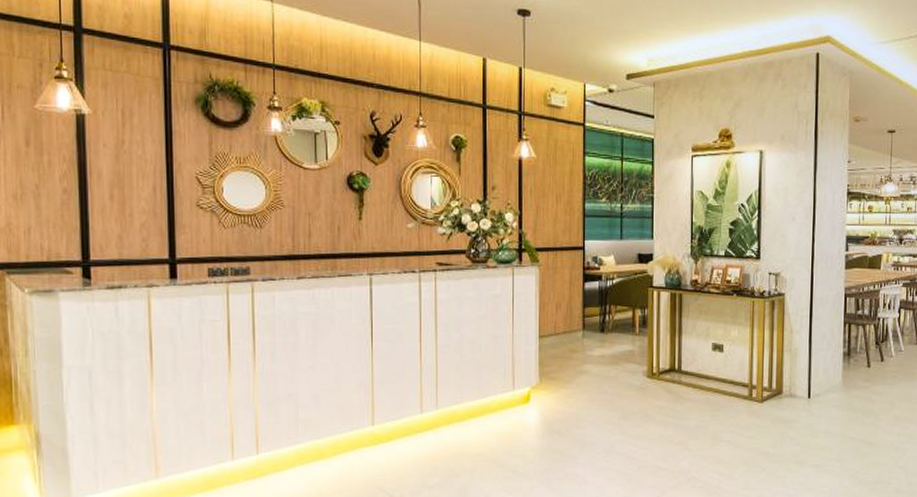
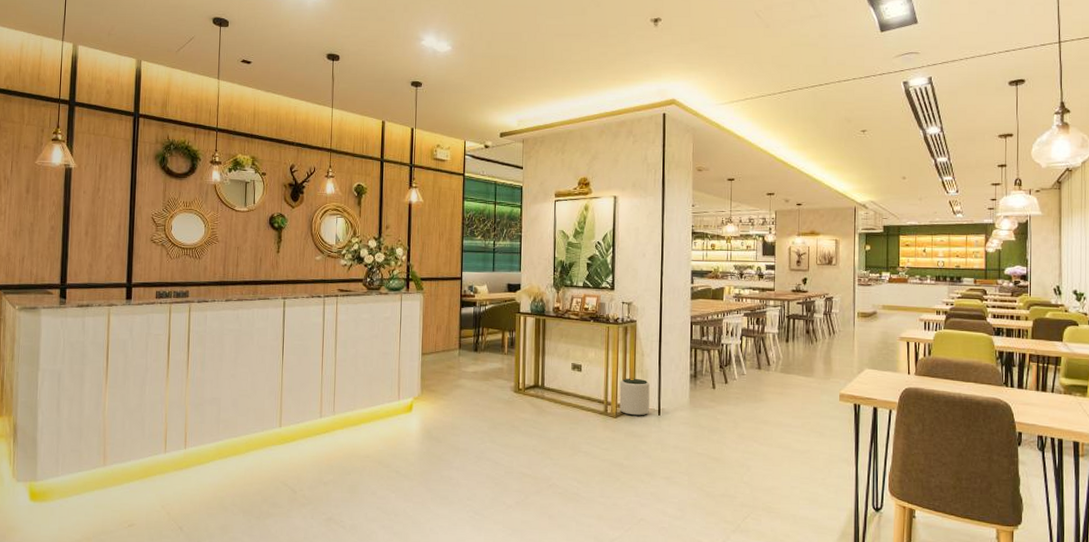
plant pot: none [765,358,799,400] -> present [619,378,650,416]

